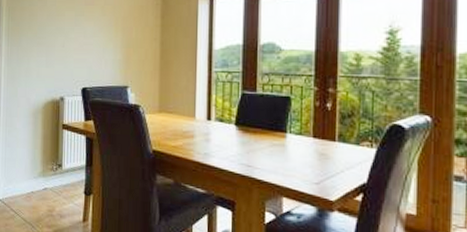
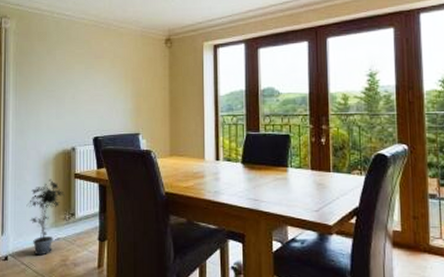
potted plant: none [16,128,53,204] -> present [26,179,65,256]

